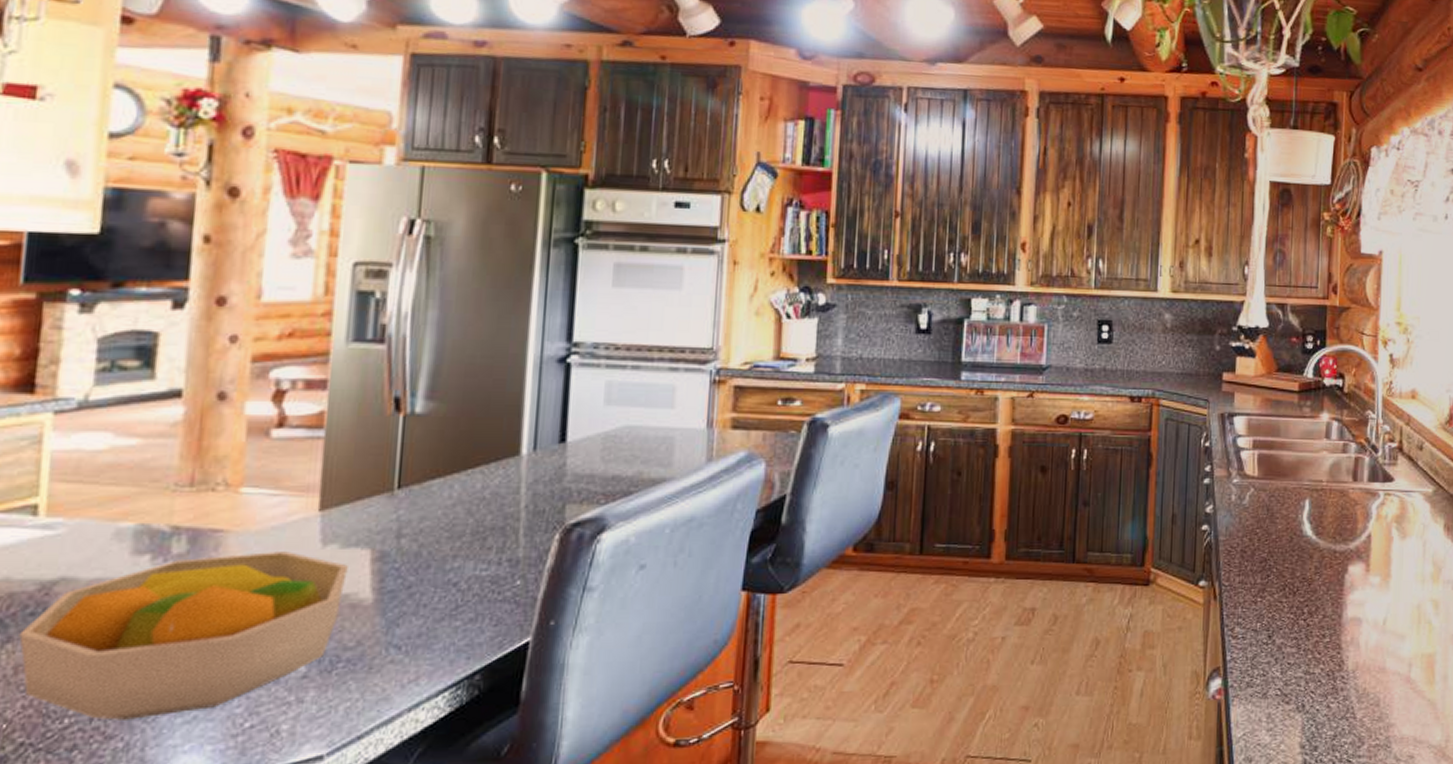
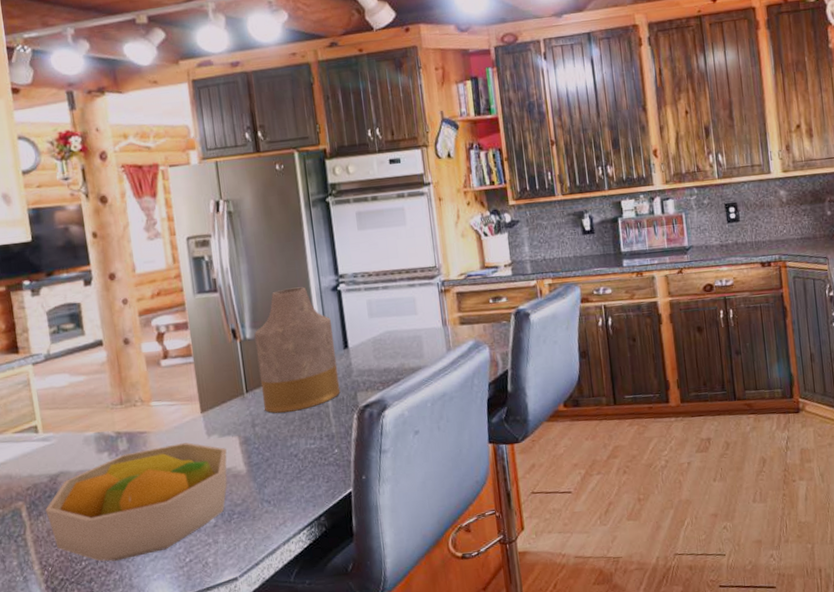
vase: none [421,351,549,523] -> present [254,287,341,413]

